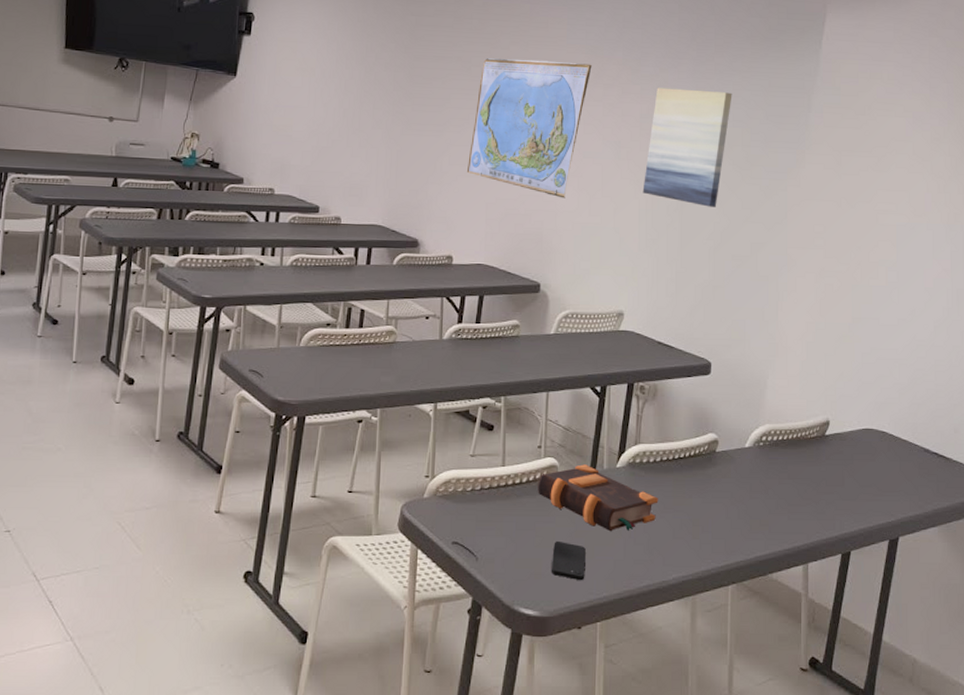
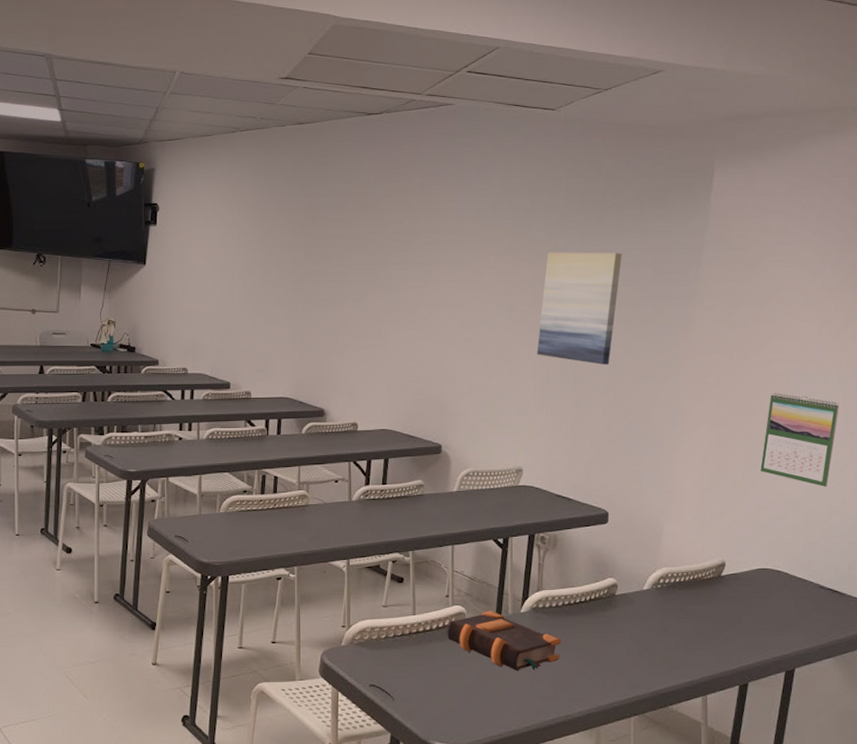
world map: present [466,58,592,198] -> none [367,232,483,364]
smartphone: present [550,540,586,580] -> none [462,680,495,716]
calendar: none [867,245,946,345] -> present [760,393,839,487]

